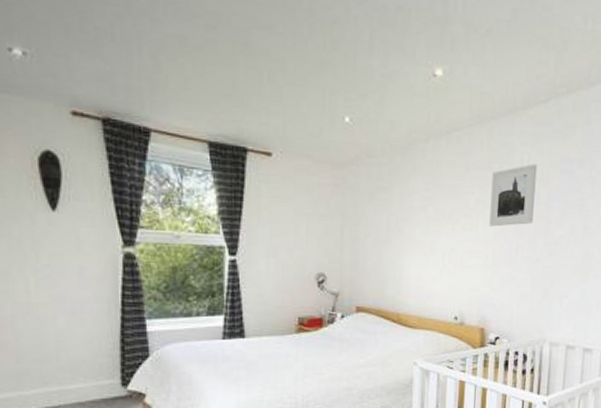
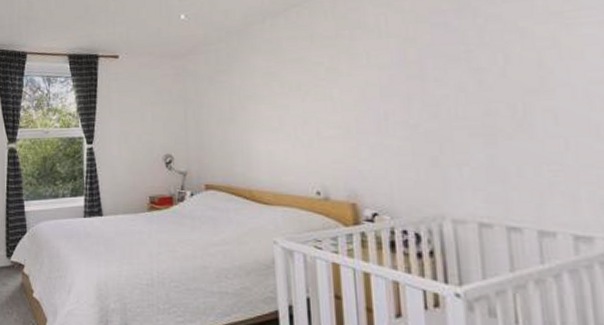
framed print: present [489,164,537,227] -> none [342,23,403,94]

